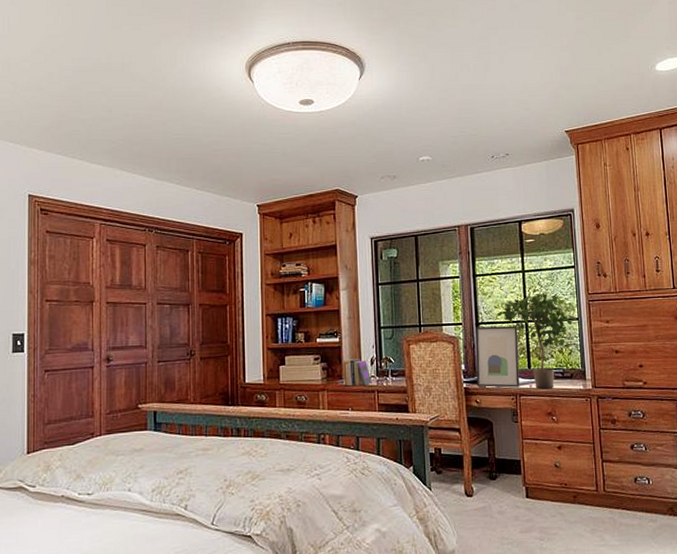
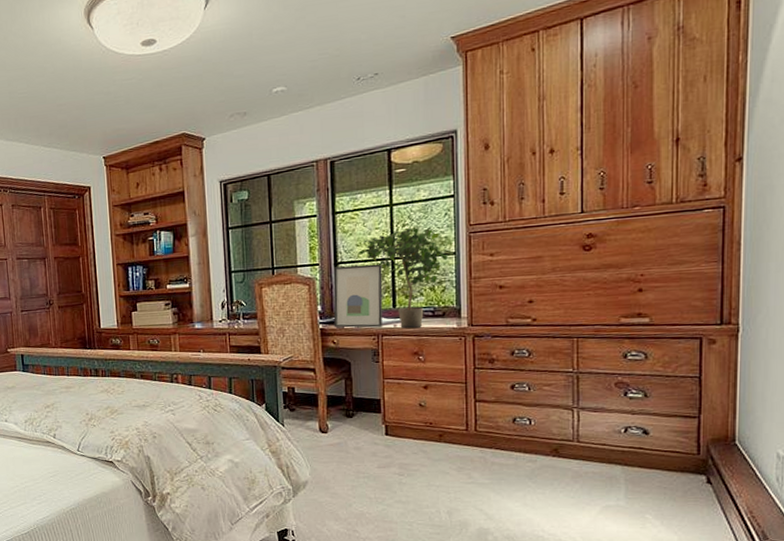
books: present [343,359,372,387] -> none [194,303,223,330]

